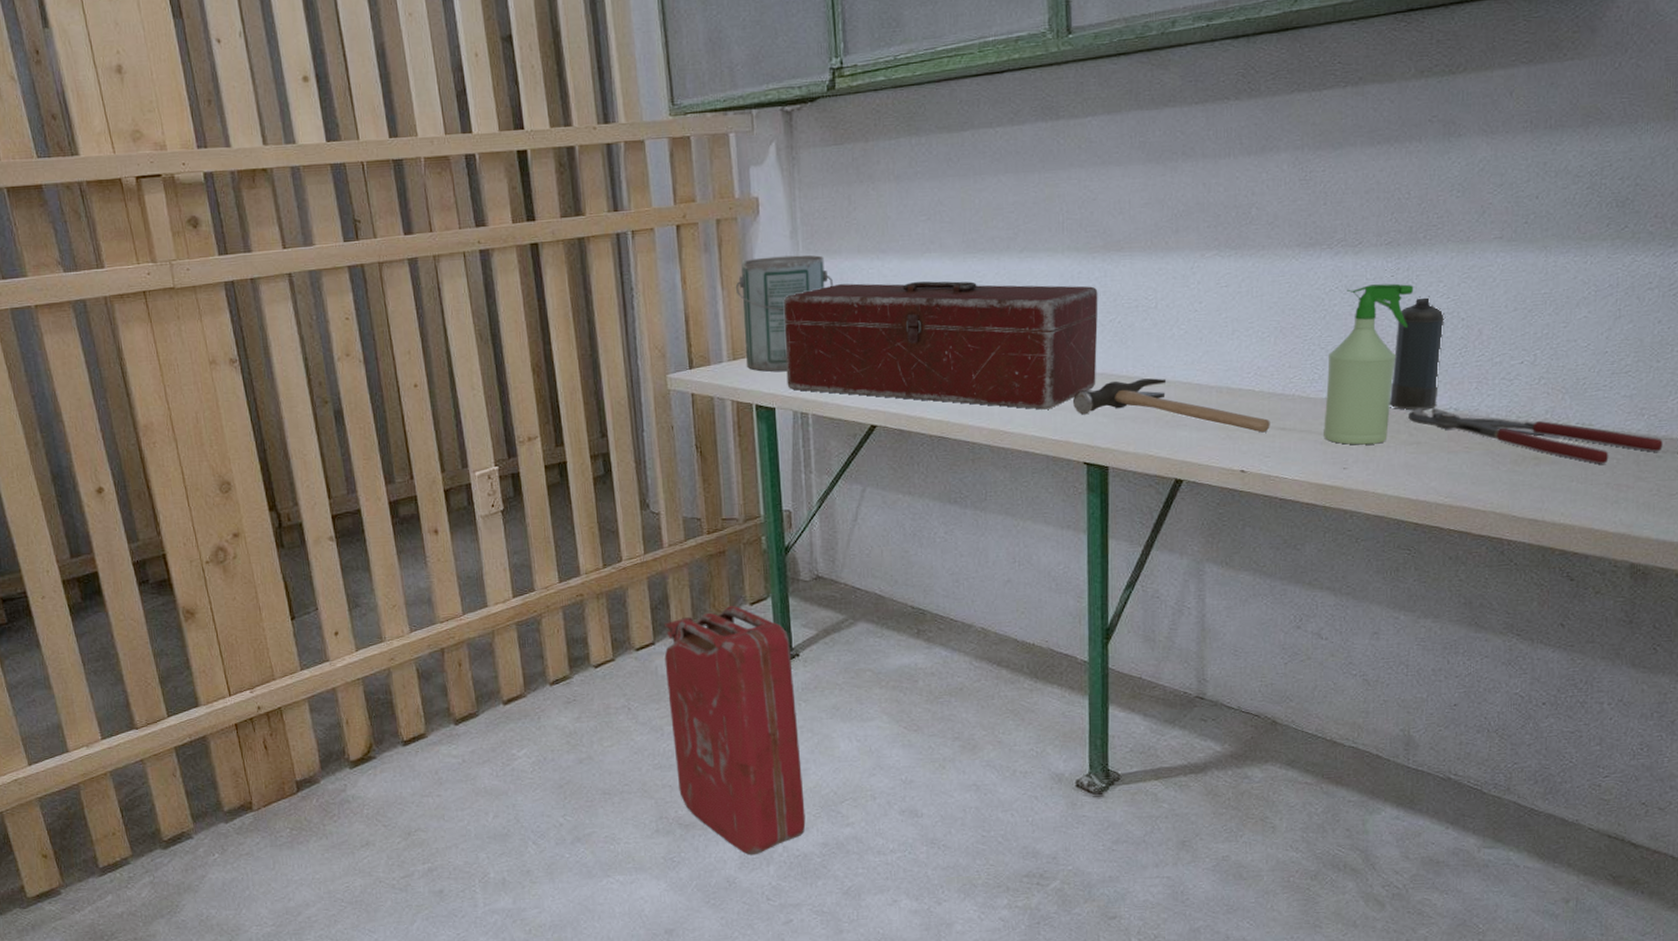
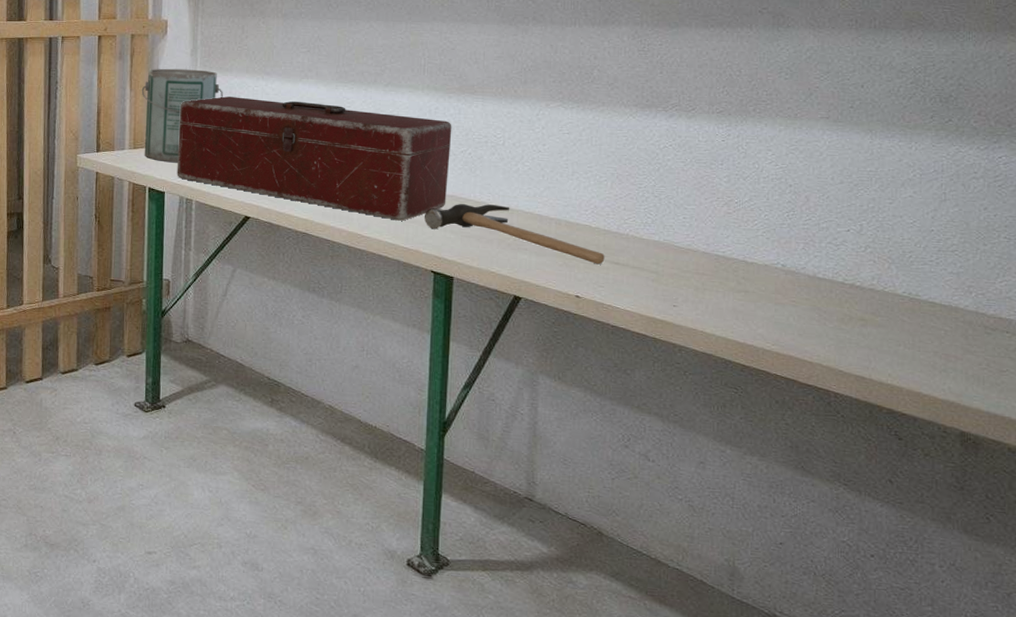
jerry can: present [664,605,806,856] -> none [48,354,158,582]
spray bottle: present [1324,283,1414,445] -> none [655,146,744,288]
spray can: present [1389,296,1446,411] -> none [718,161,774,263]
pliers: present [1408,407,1663,464] -> none [737,260,991,334]

